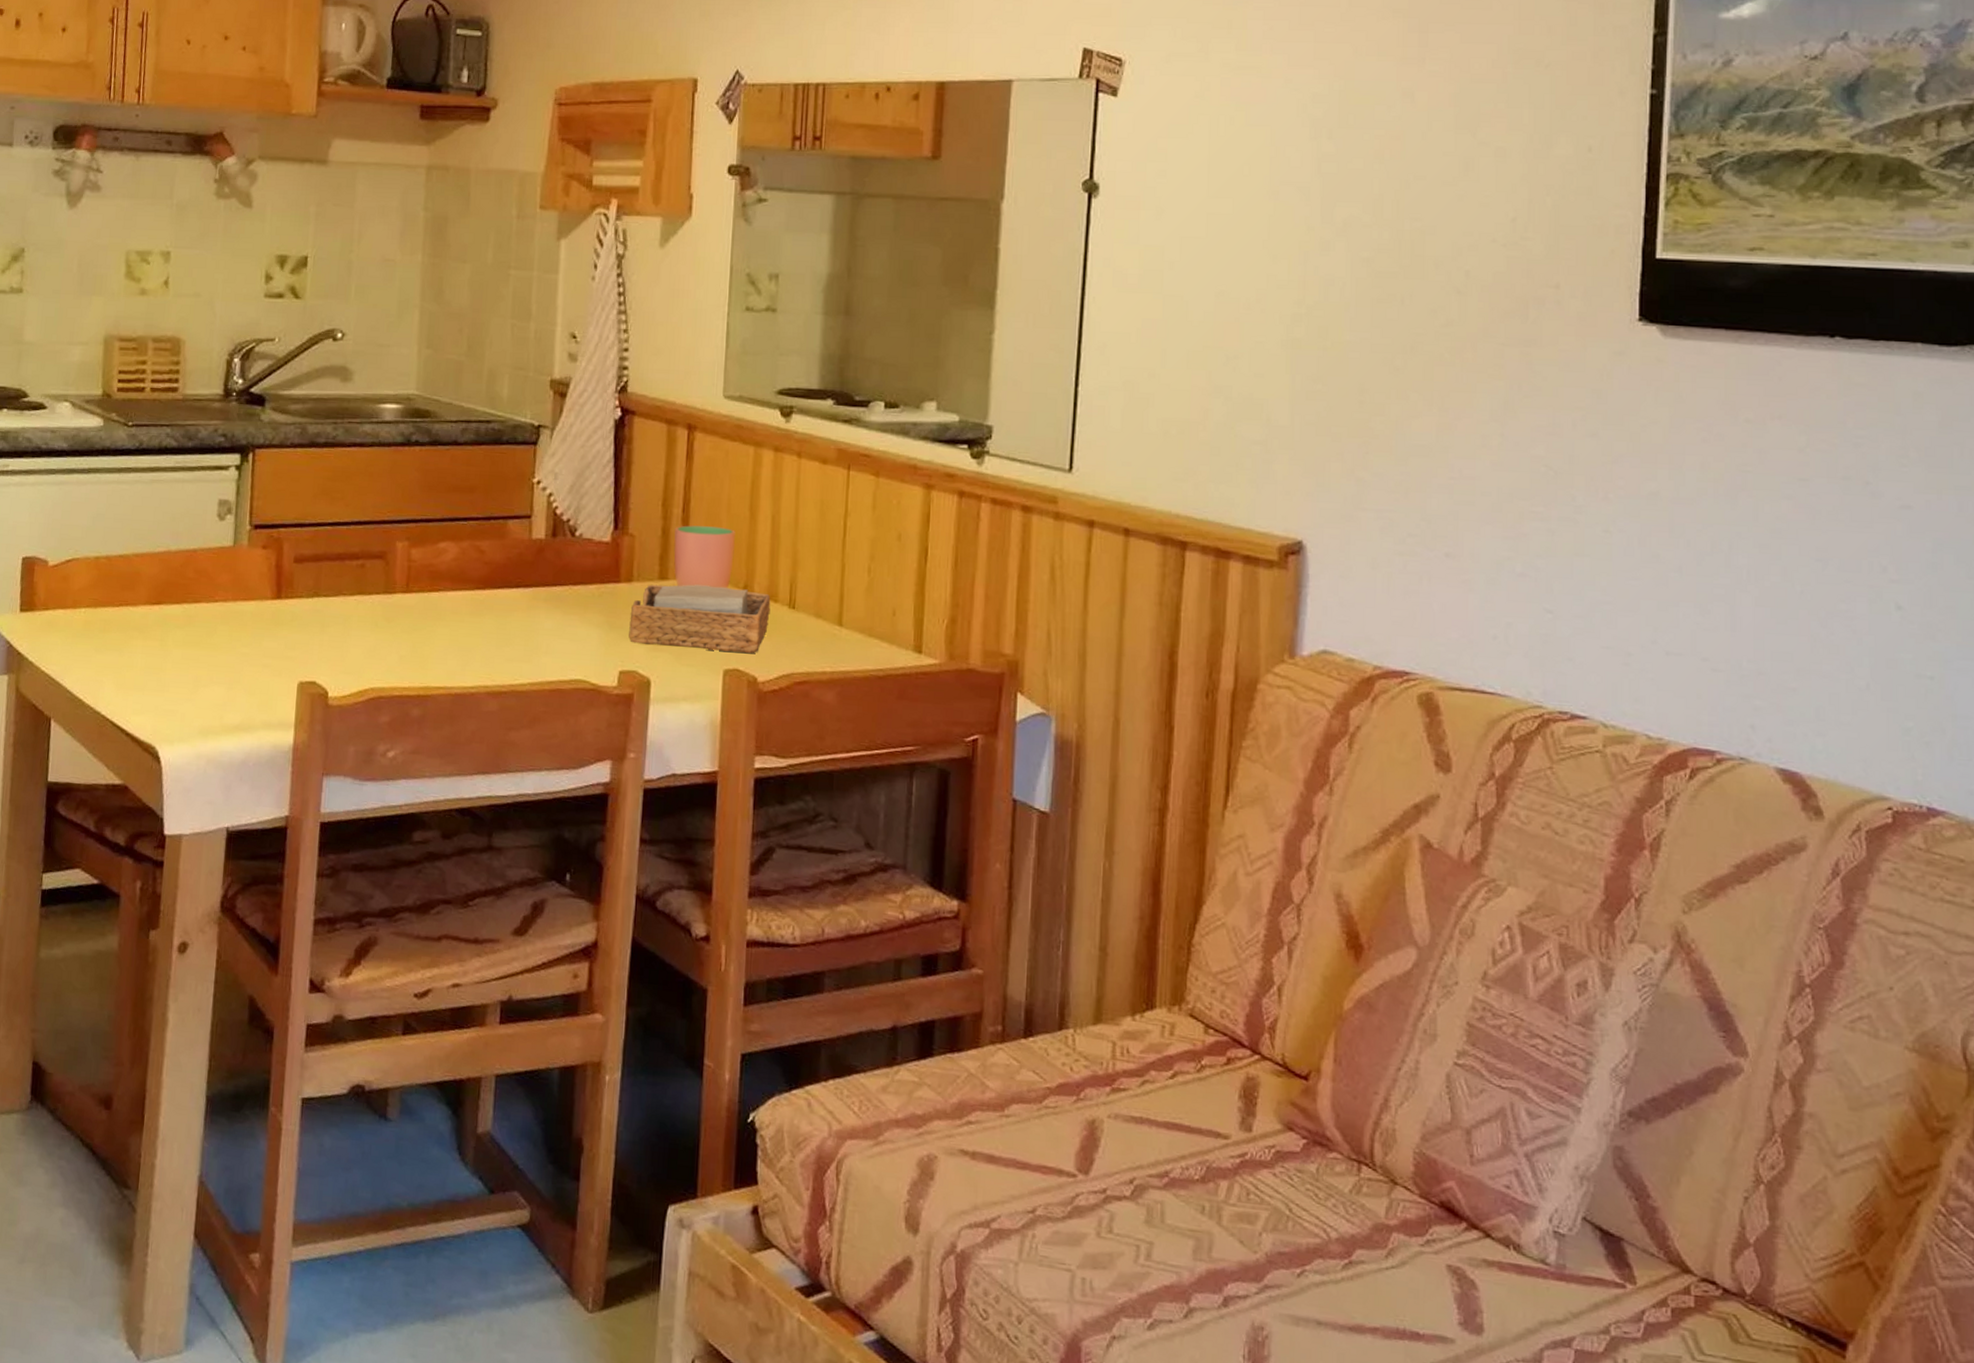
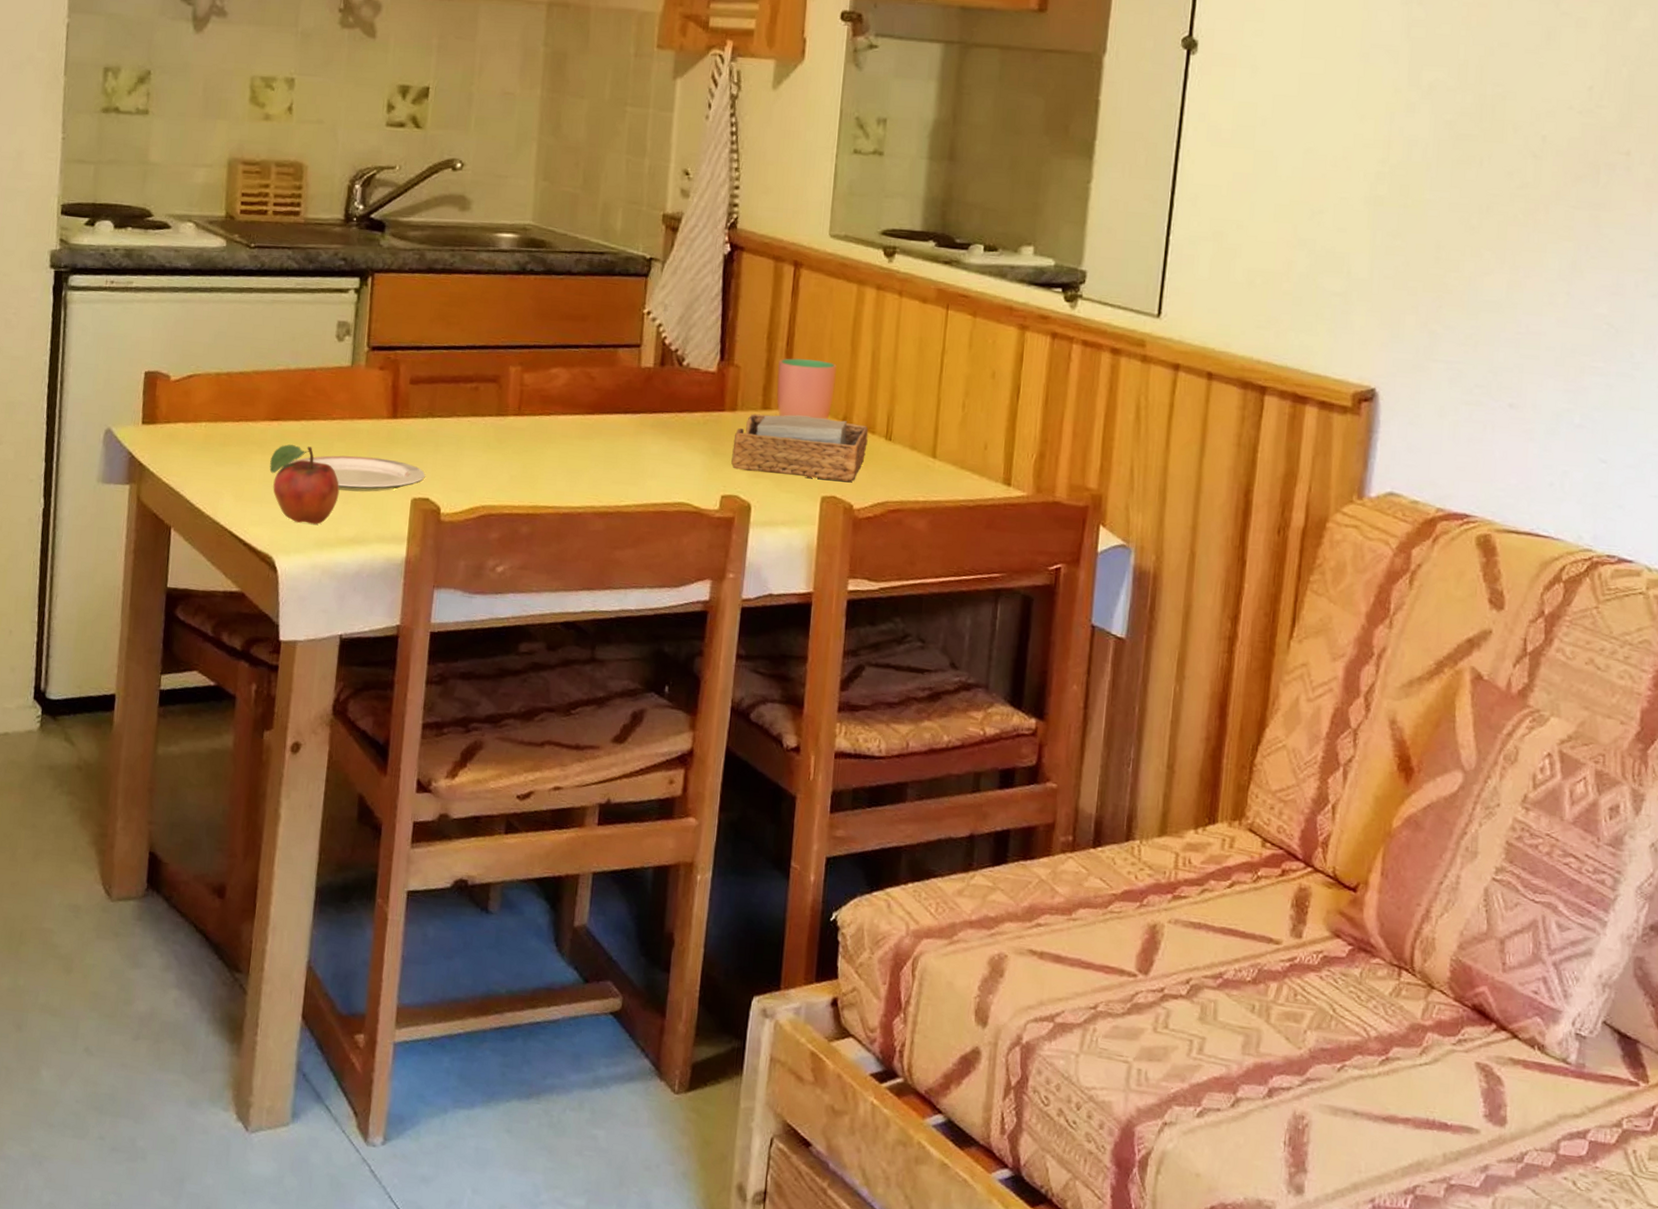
fruit: none [151,629,224,712] -> present [269,444,340,524]
plate: none [171,639,312,677] -> present [289,455,426,493]

